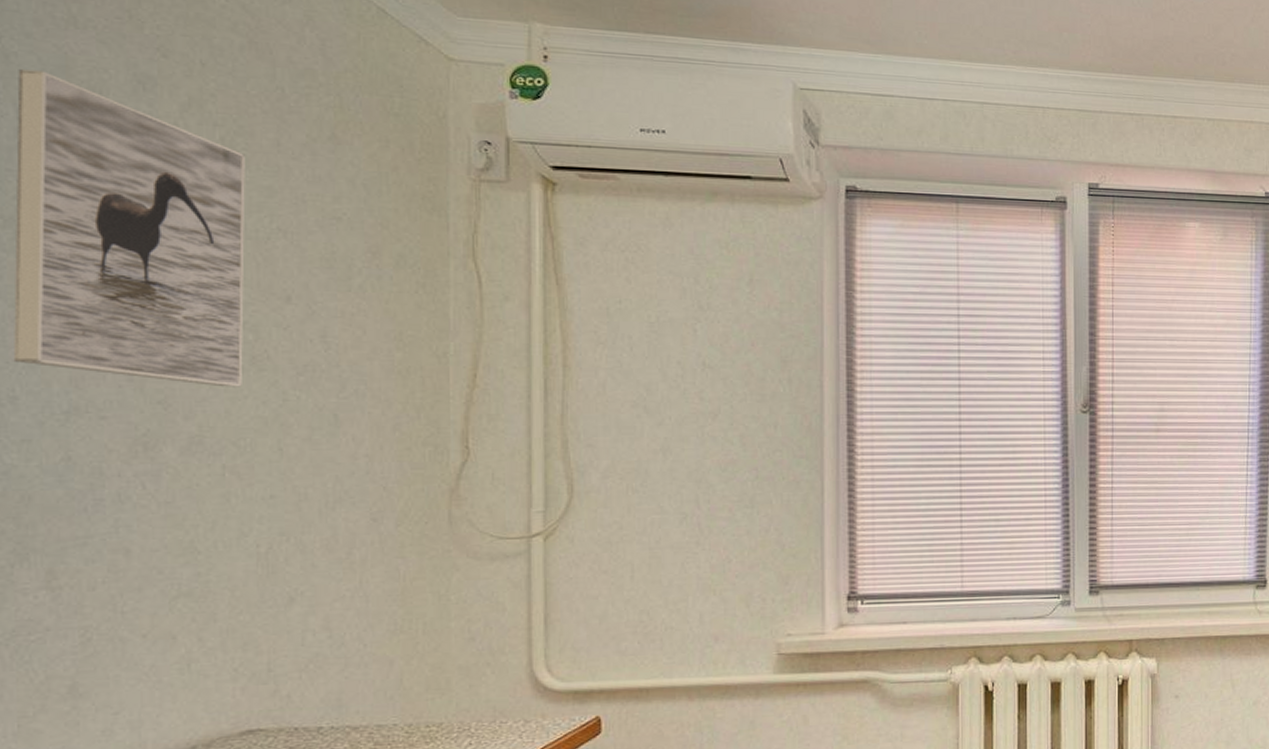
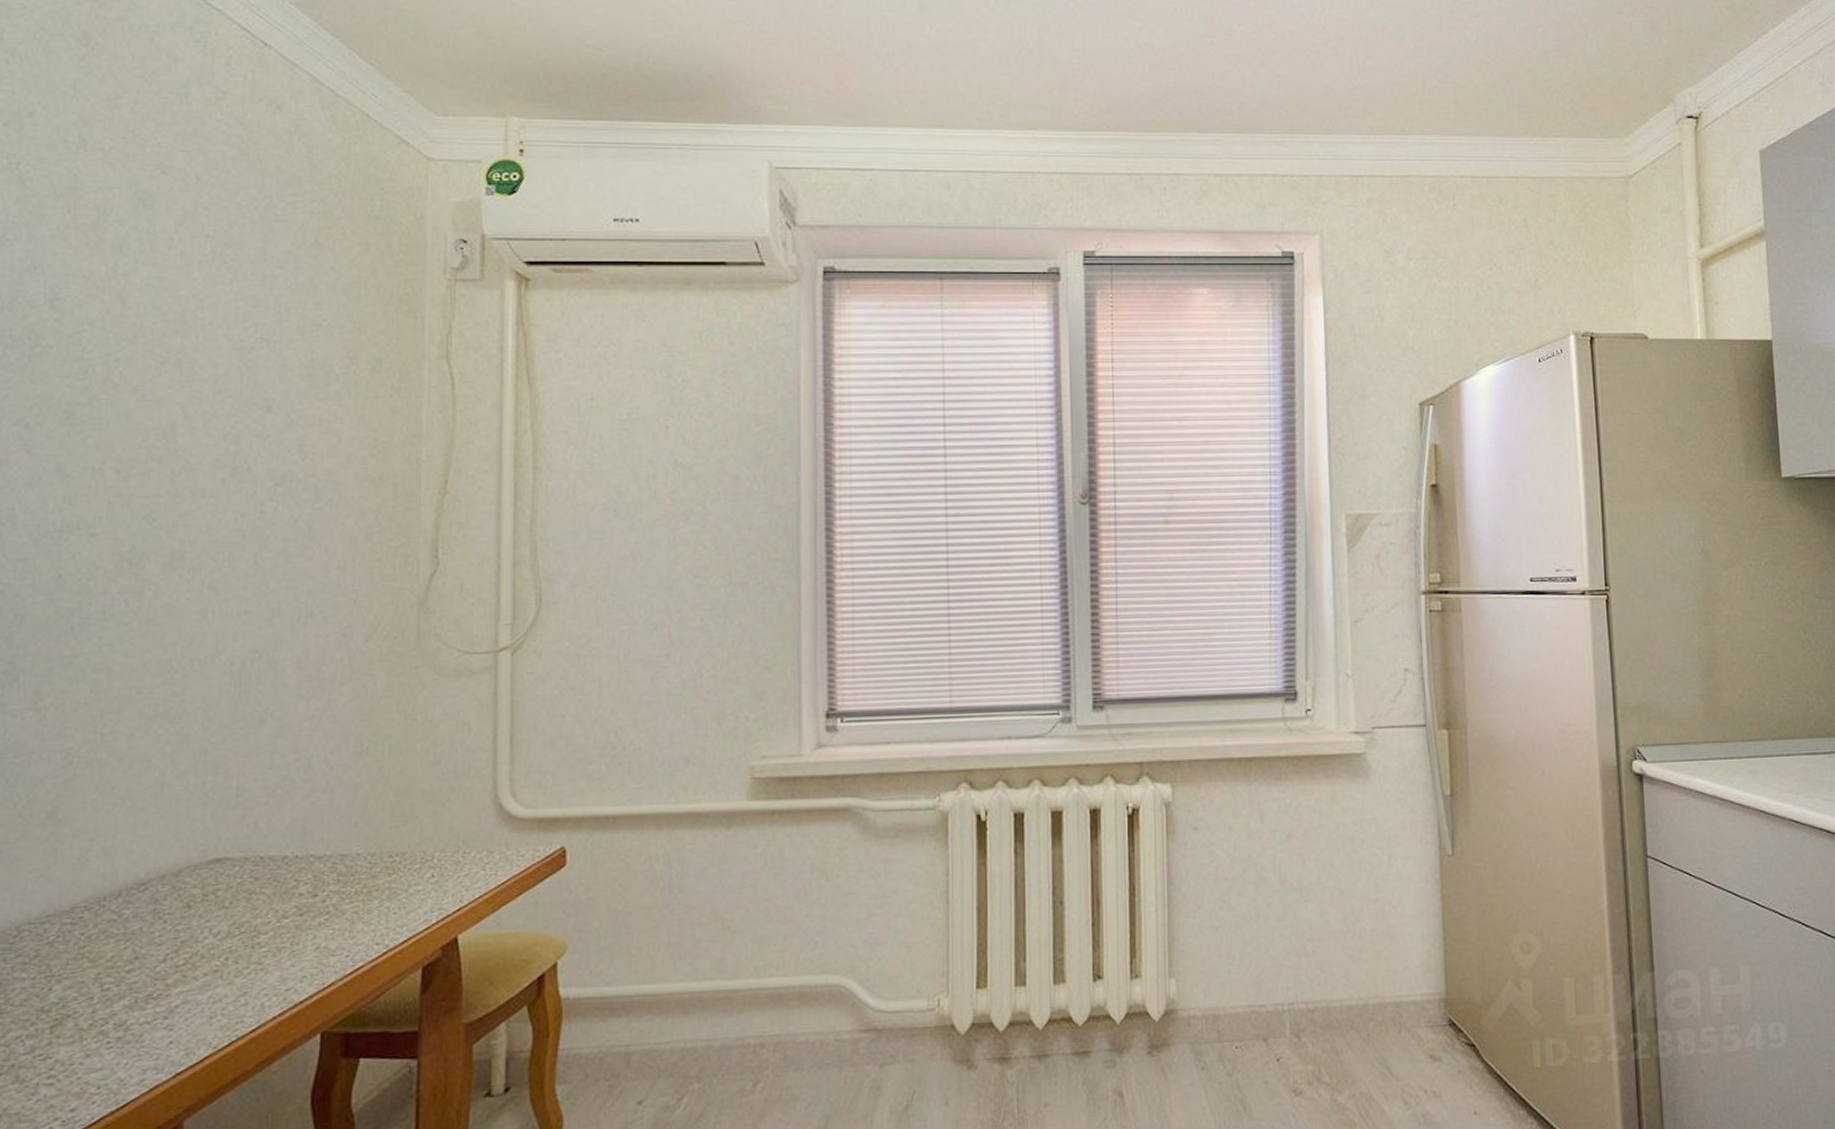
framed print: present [13,69,246,387] -> none [14,193,233,501]

